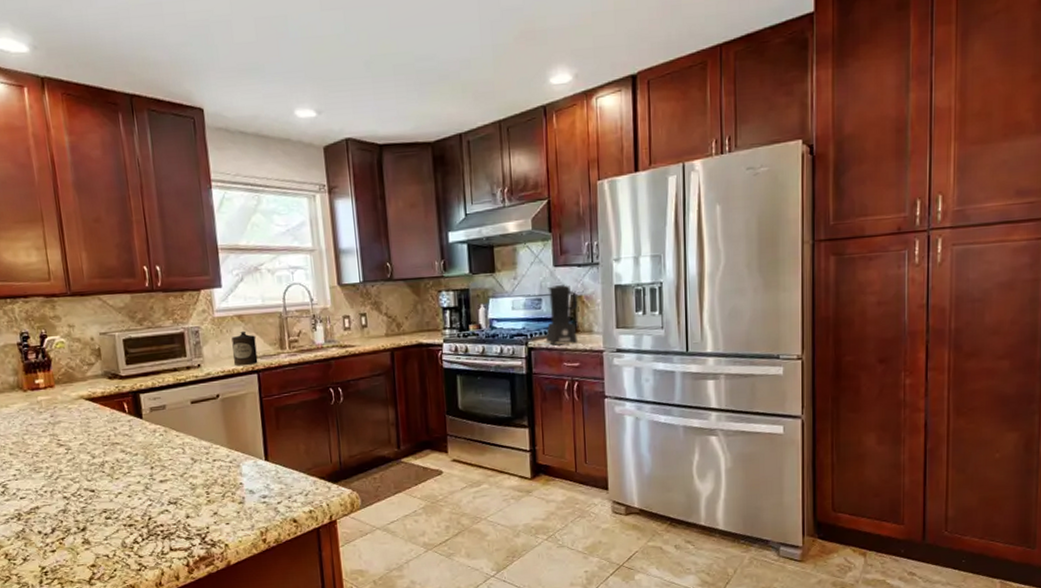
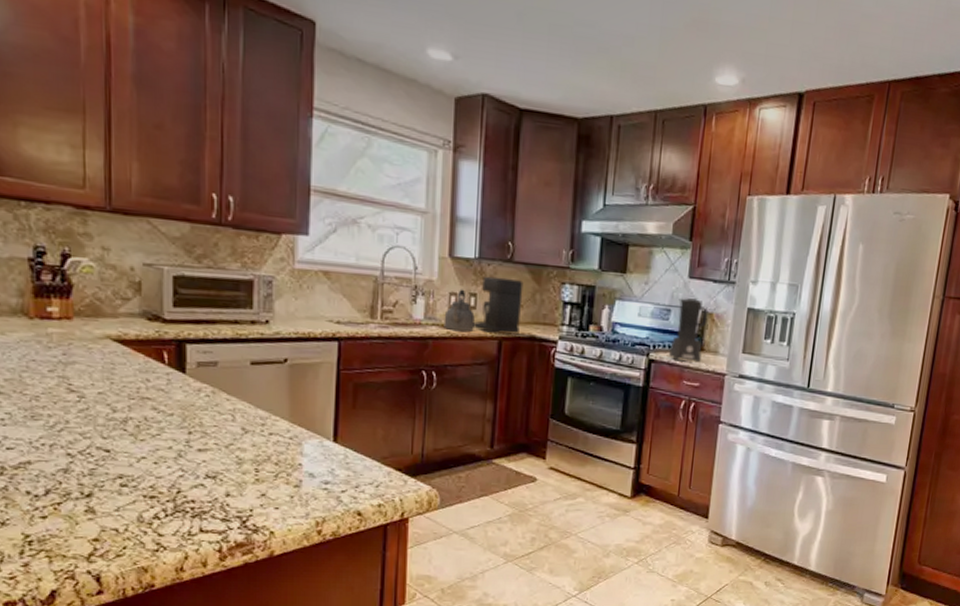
canister: present [231,330,258,367] -> none [310,290,342,331]
kettle: none [341,311,368,350] -> present [443,289,475,332]
coffee maker: none [366,294,408,346] -> present [473,276,524,334]

